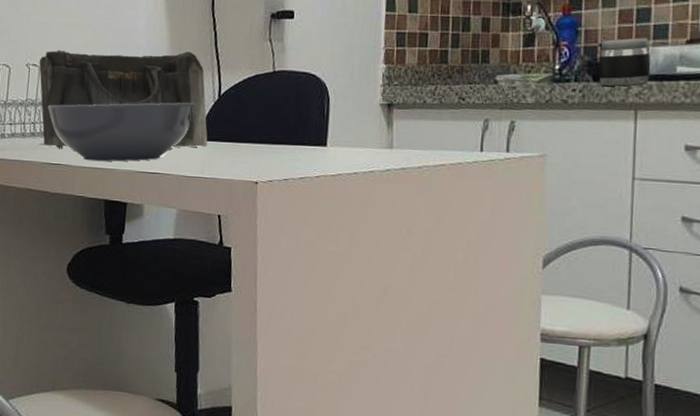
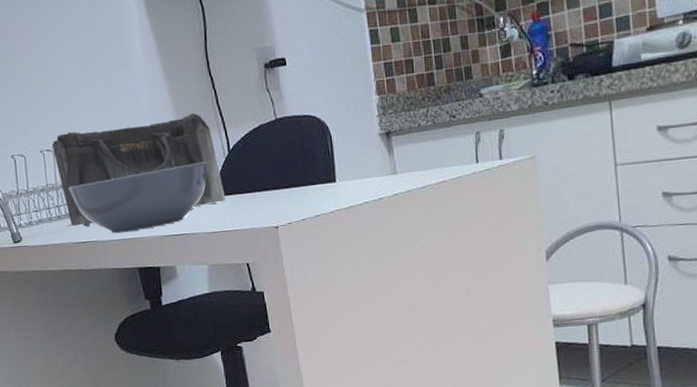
jar: present [598,37,651,87] -> none [570,31,619,84]

